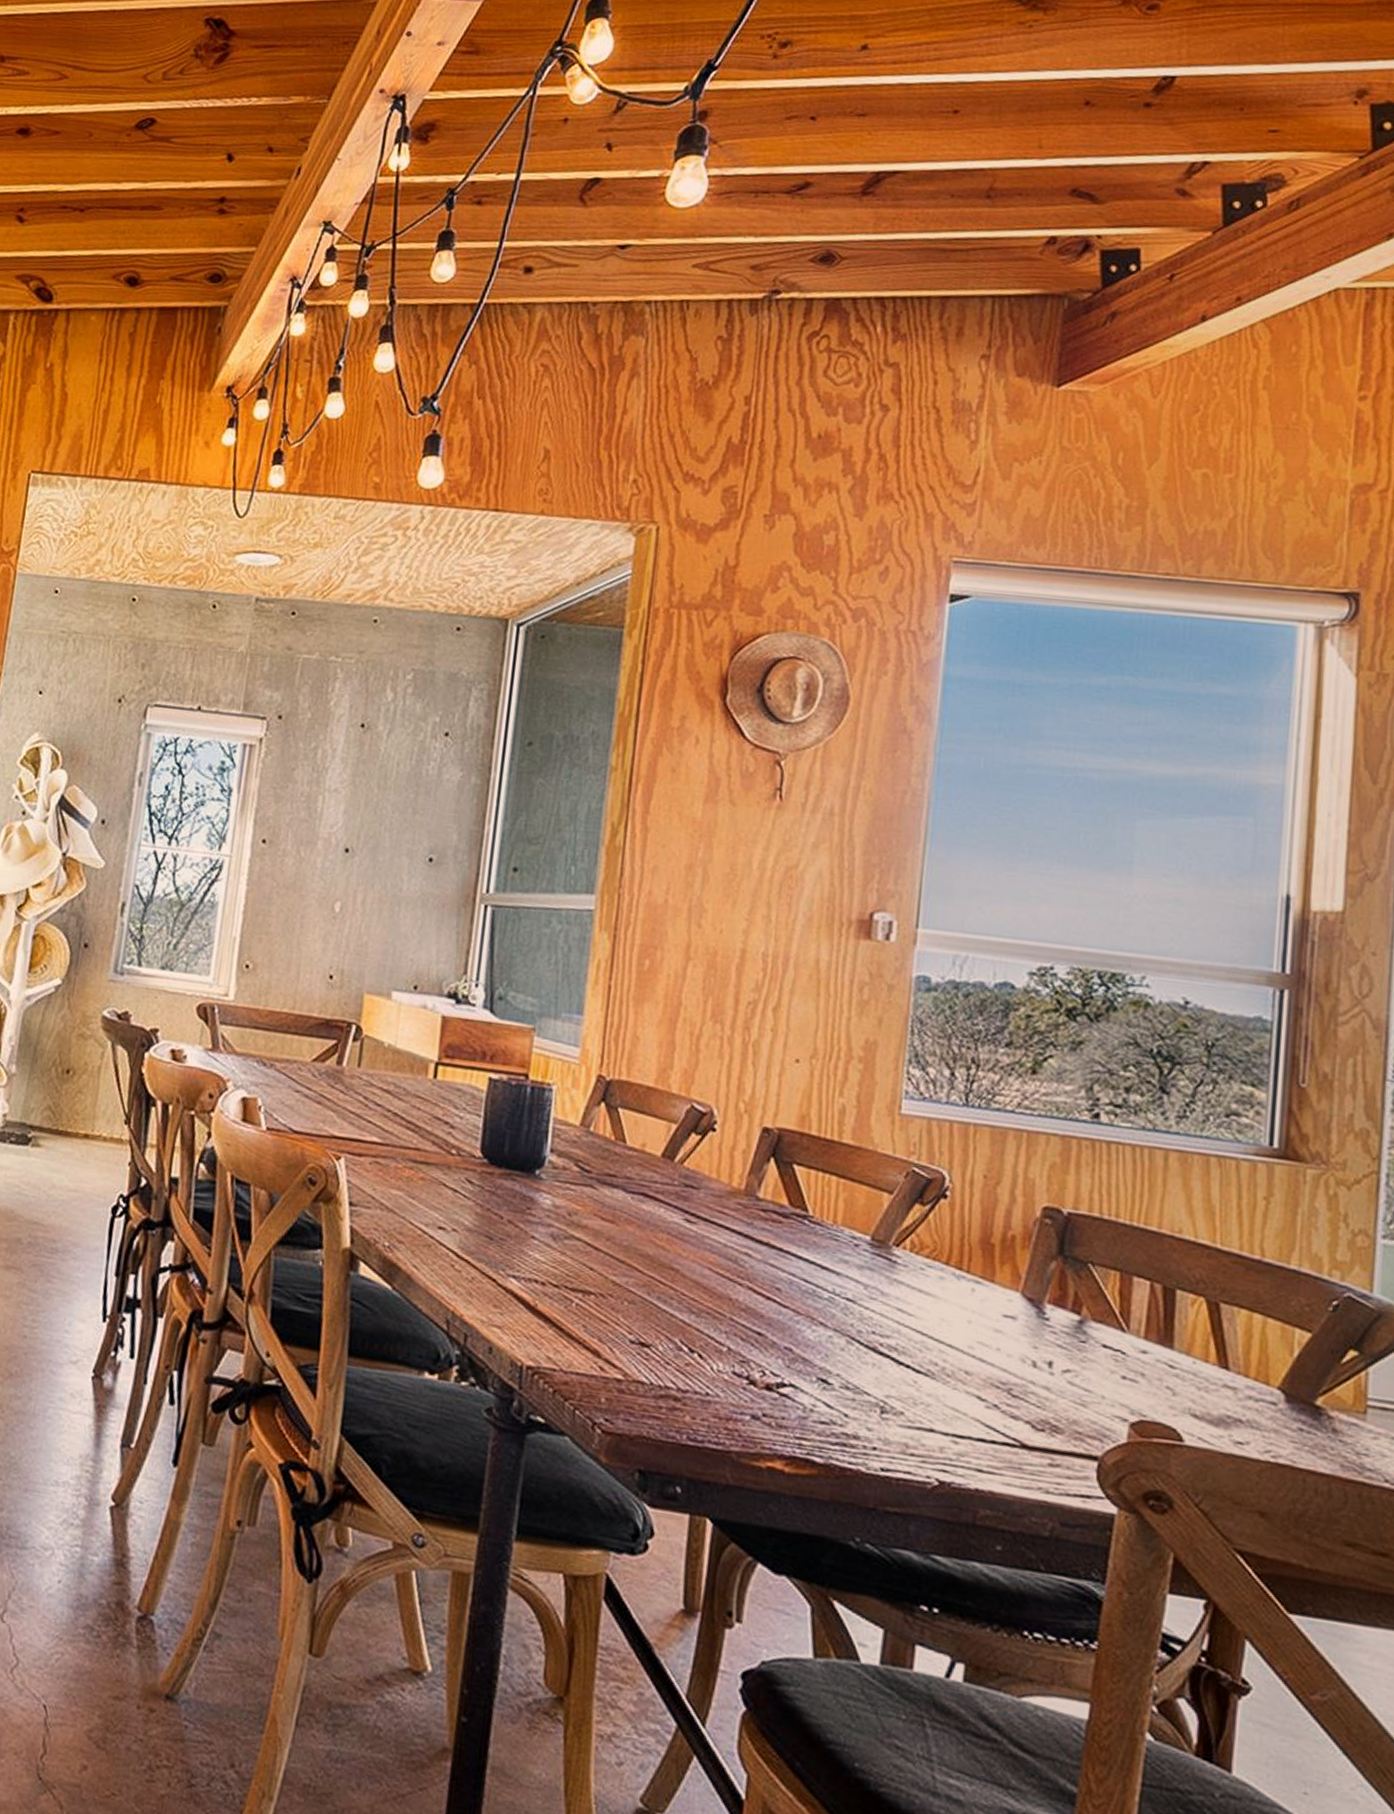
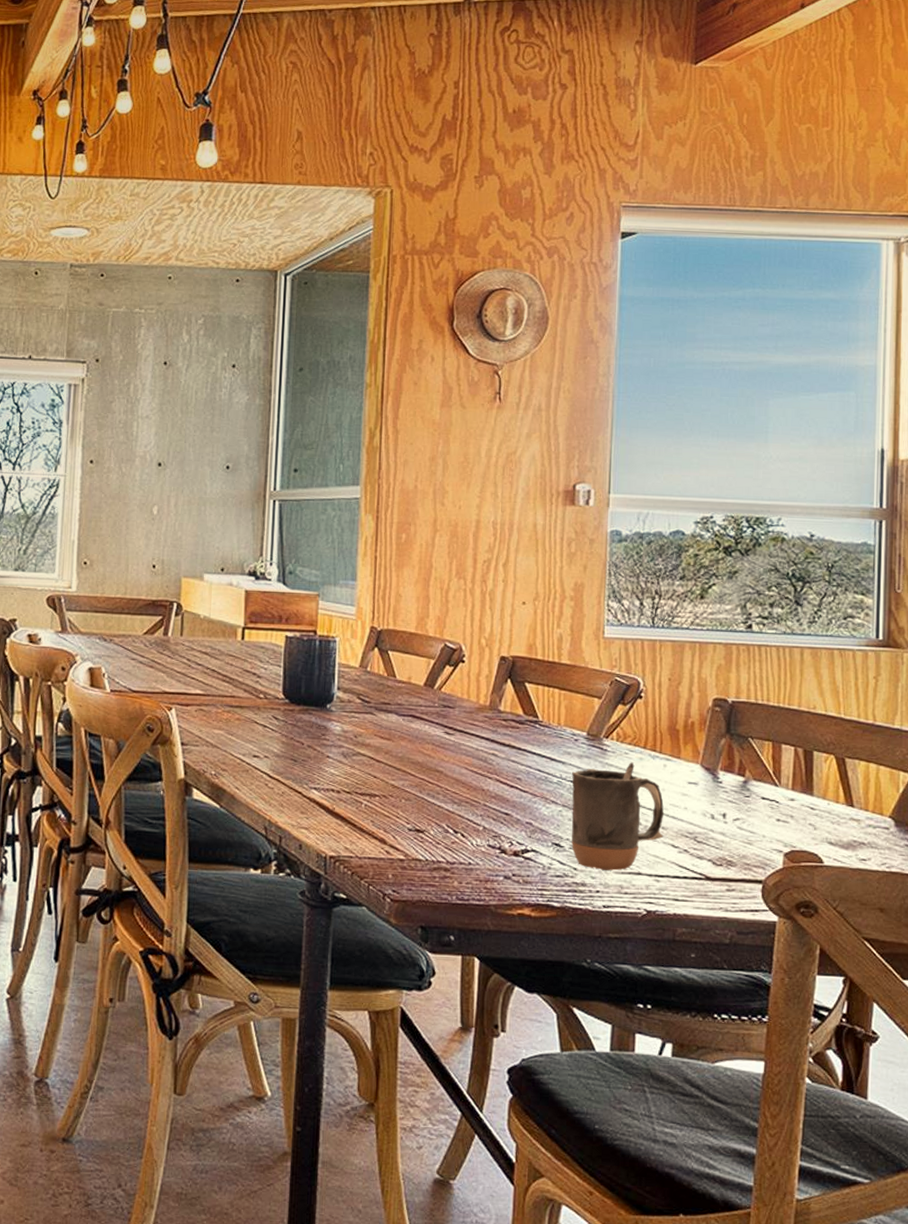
mug: none [843,1281,969,1424] -> present [571,762,665,871]

